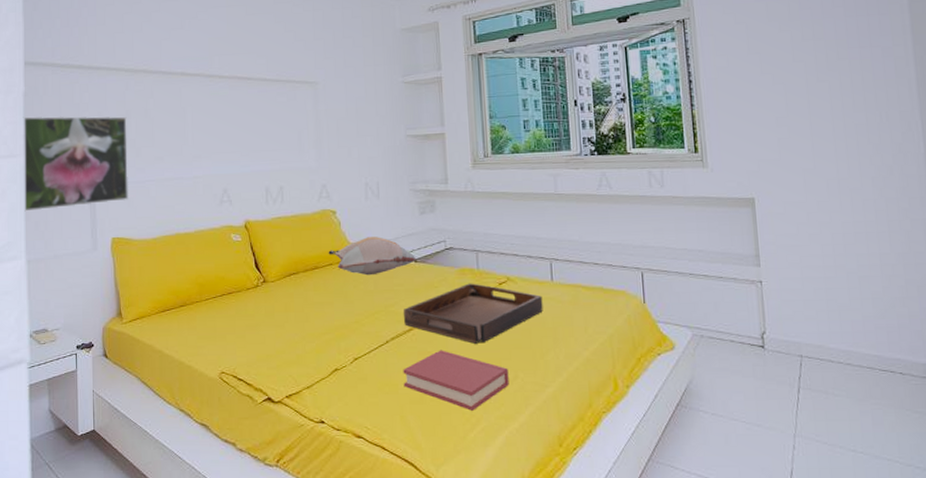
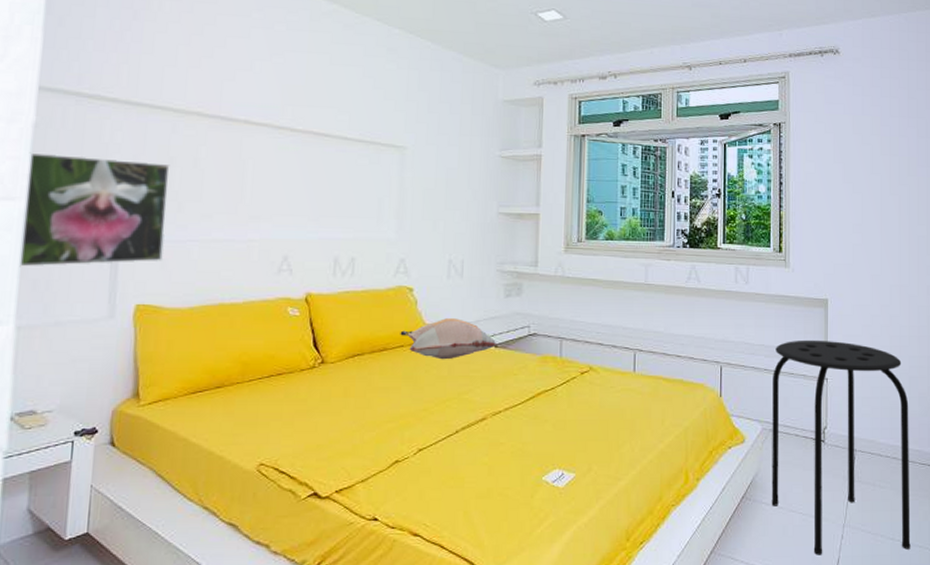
serving tray: present [403,283,543,344] -> none [476,371,623,435]
hardback book: present [403,350,509,411] -> none [470,441,582,505]
stool: none [699,241,877,466] -> present [771,339,911,555]

